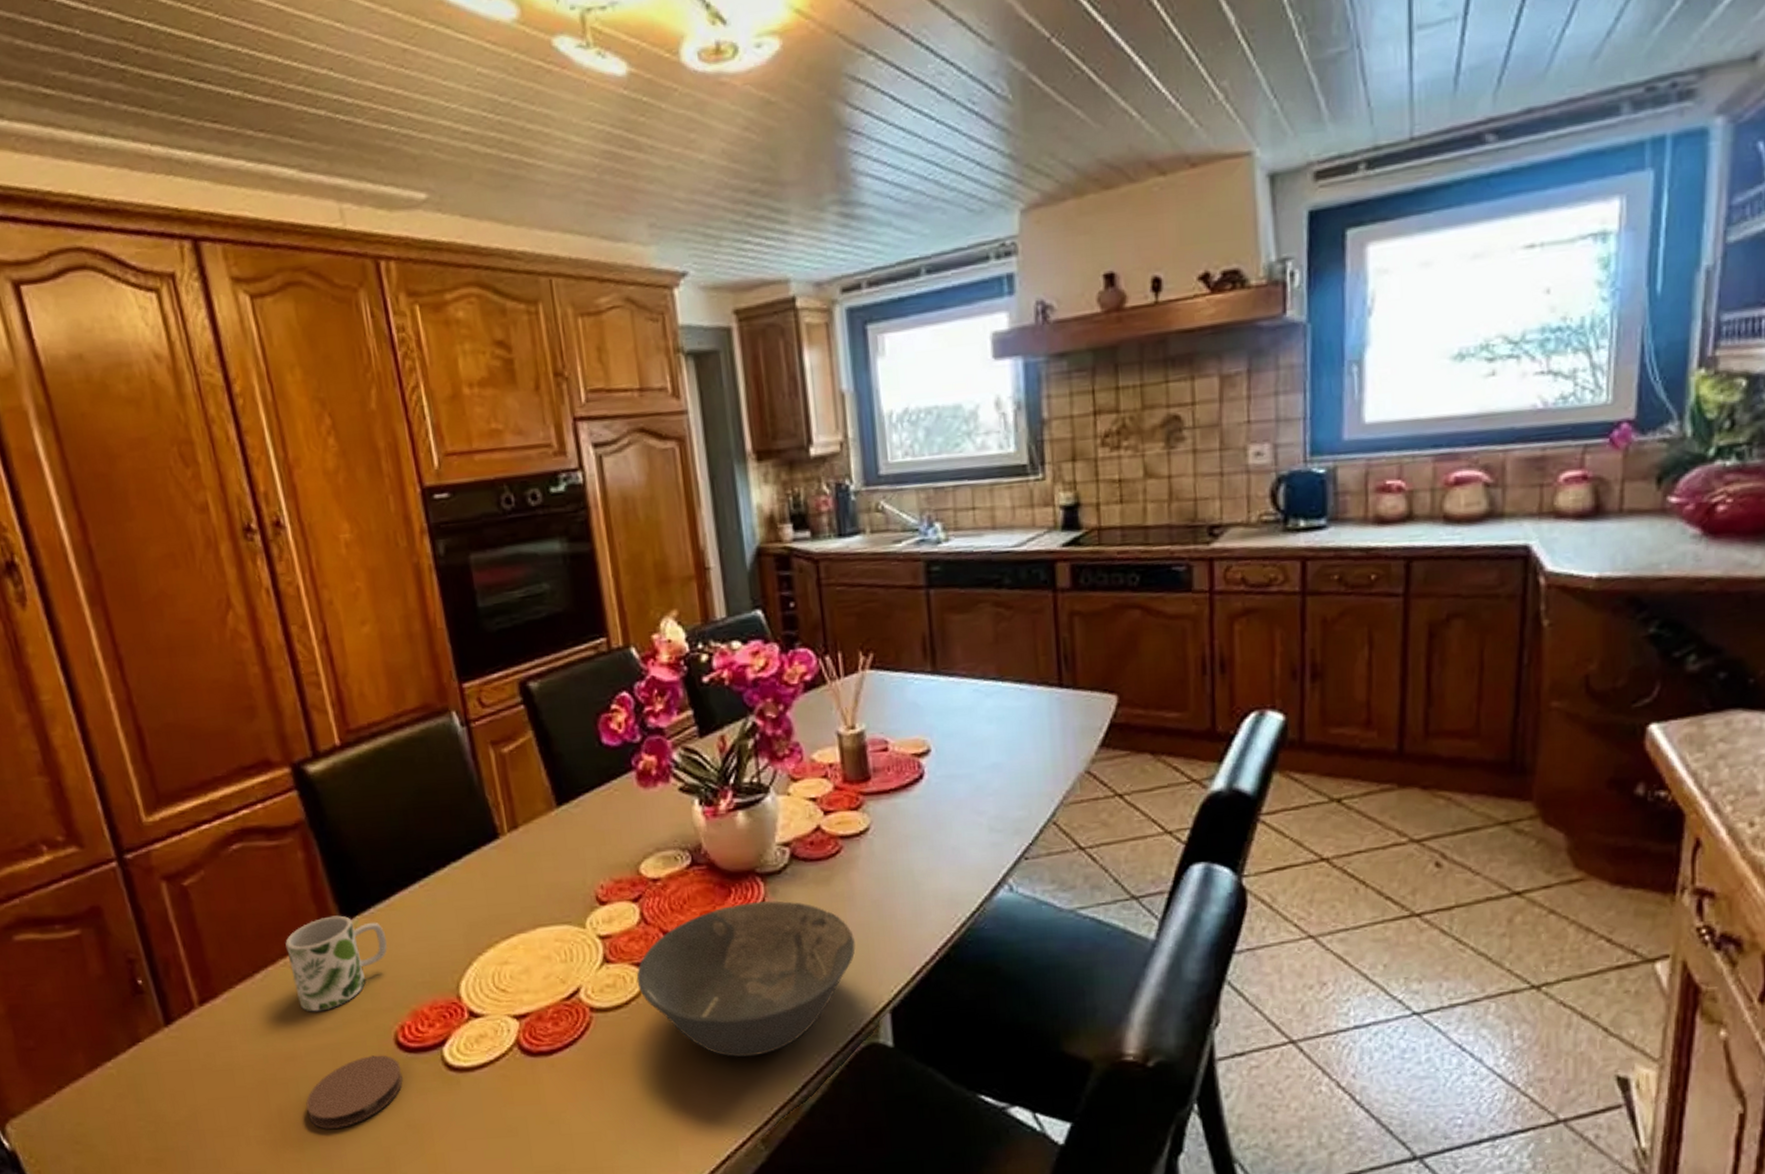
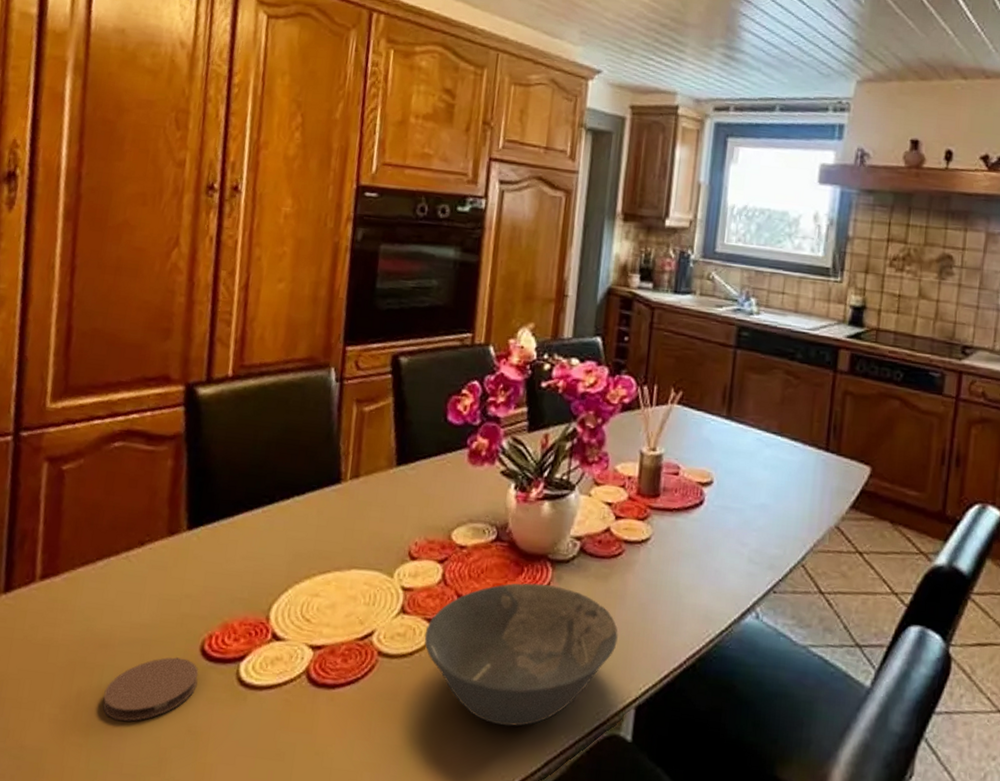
mug: present [285,915,388,1012] -> none [127,522,221,607]

